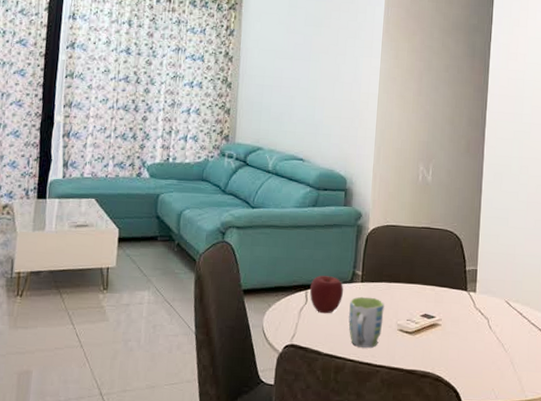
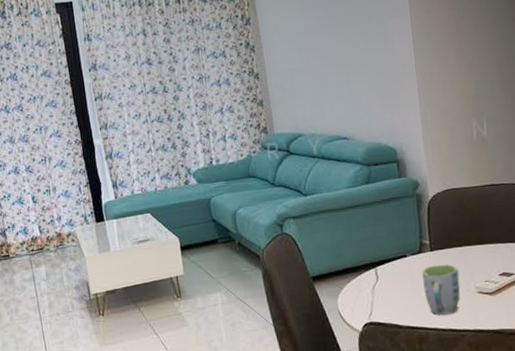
apple: present [309,275,343,314] -> none [378,250,414,288]

